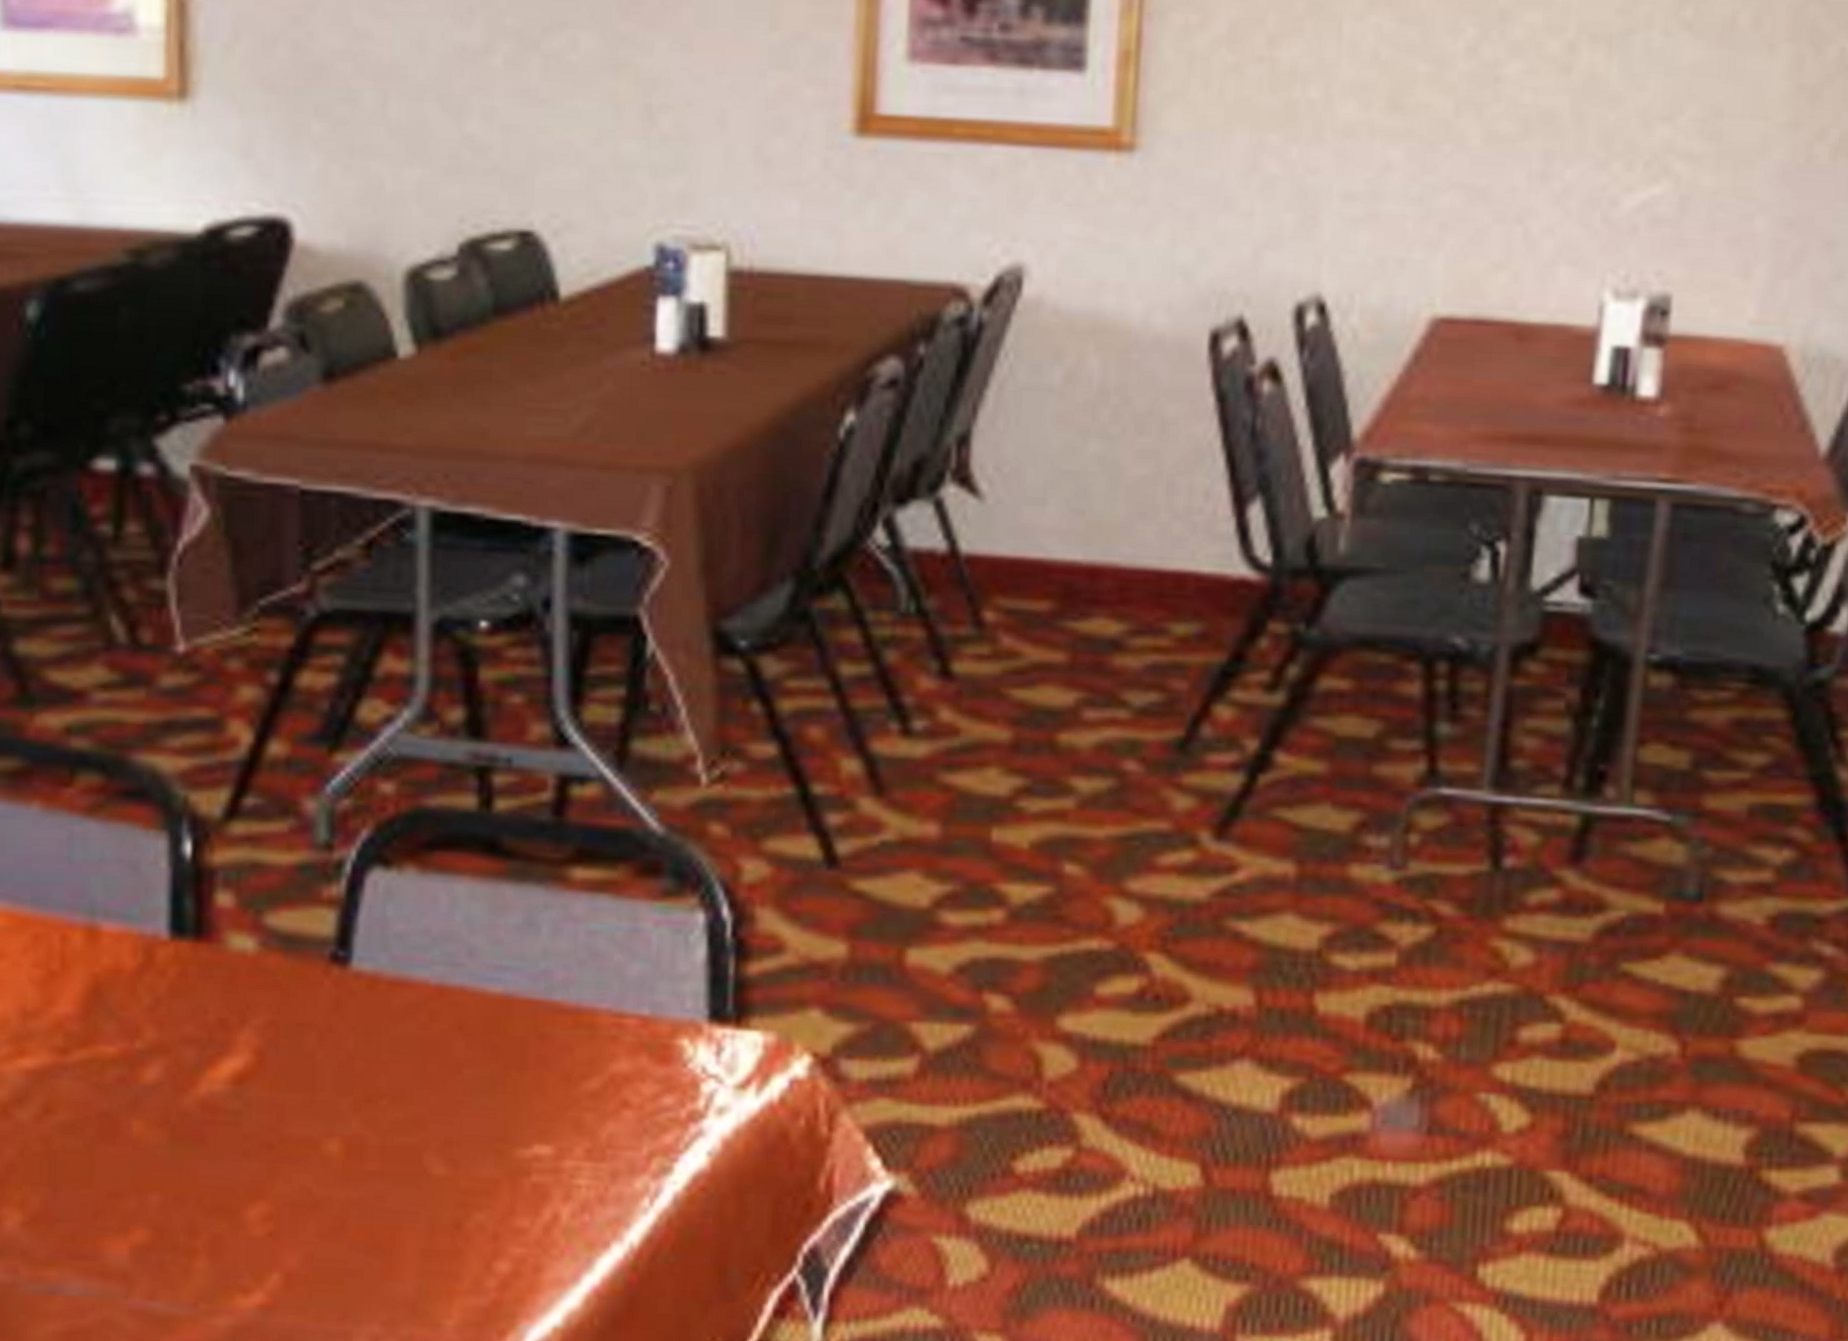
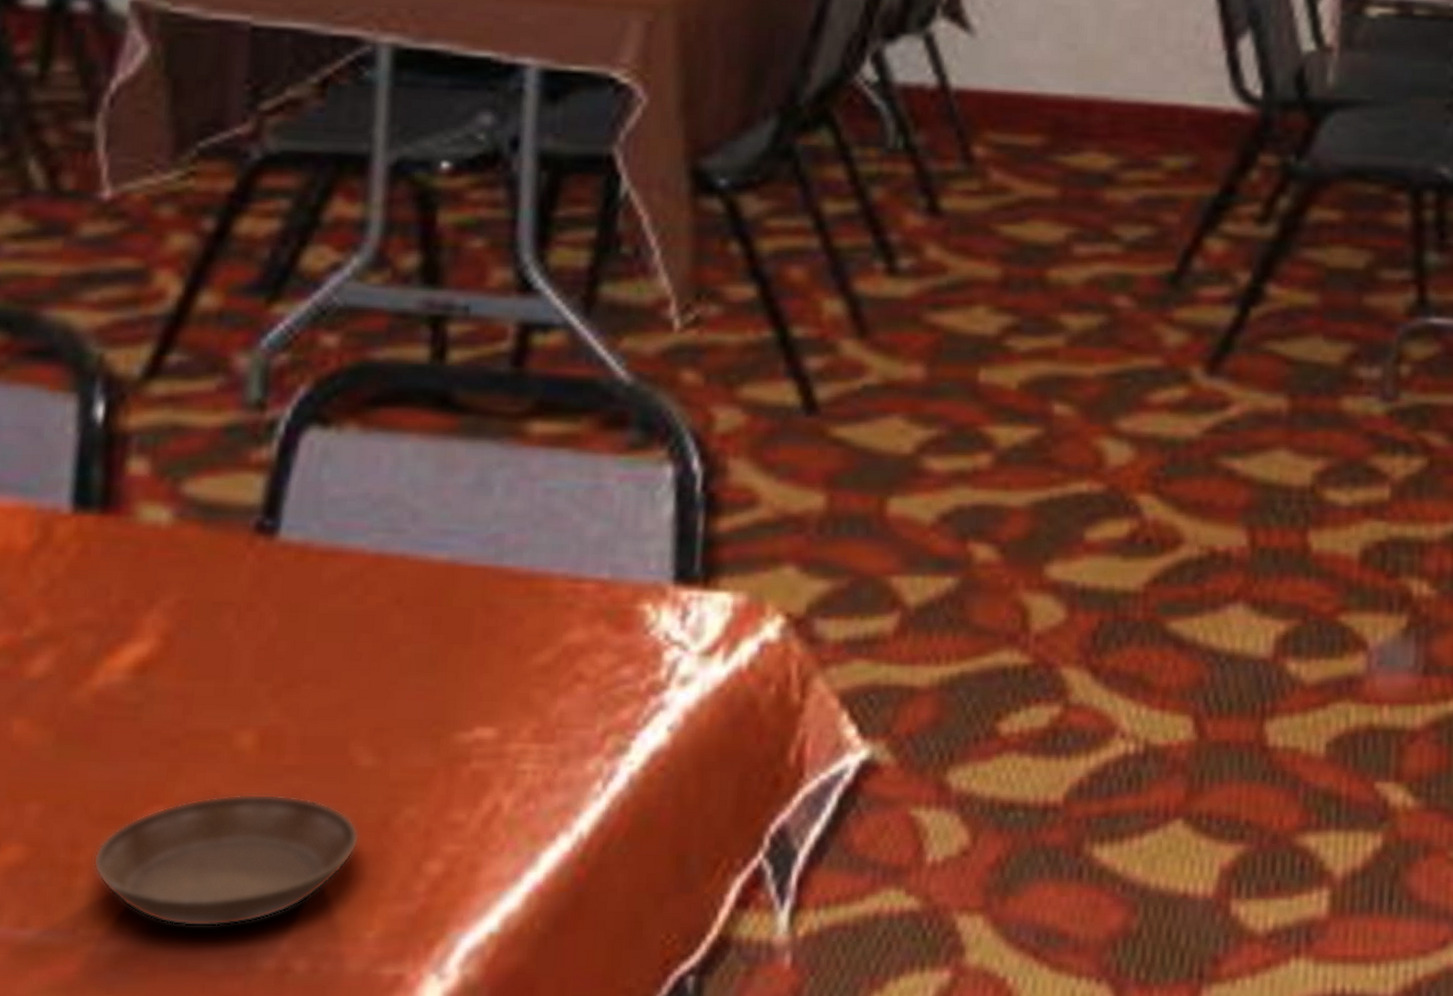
saucer: none [208,1194,437,1309] -> present [93,794,360,927]

